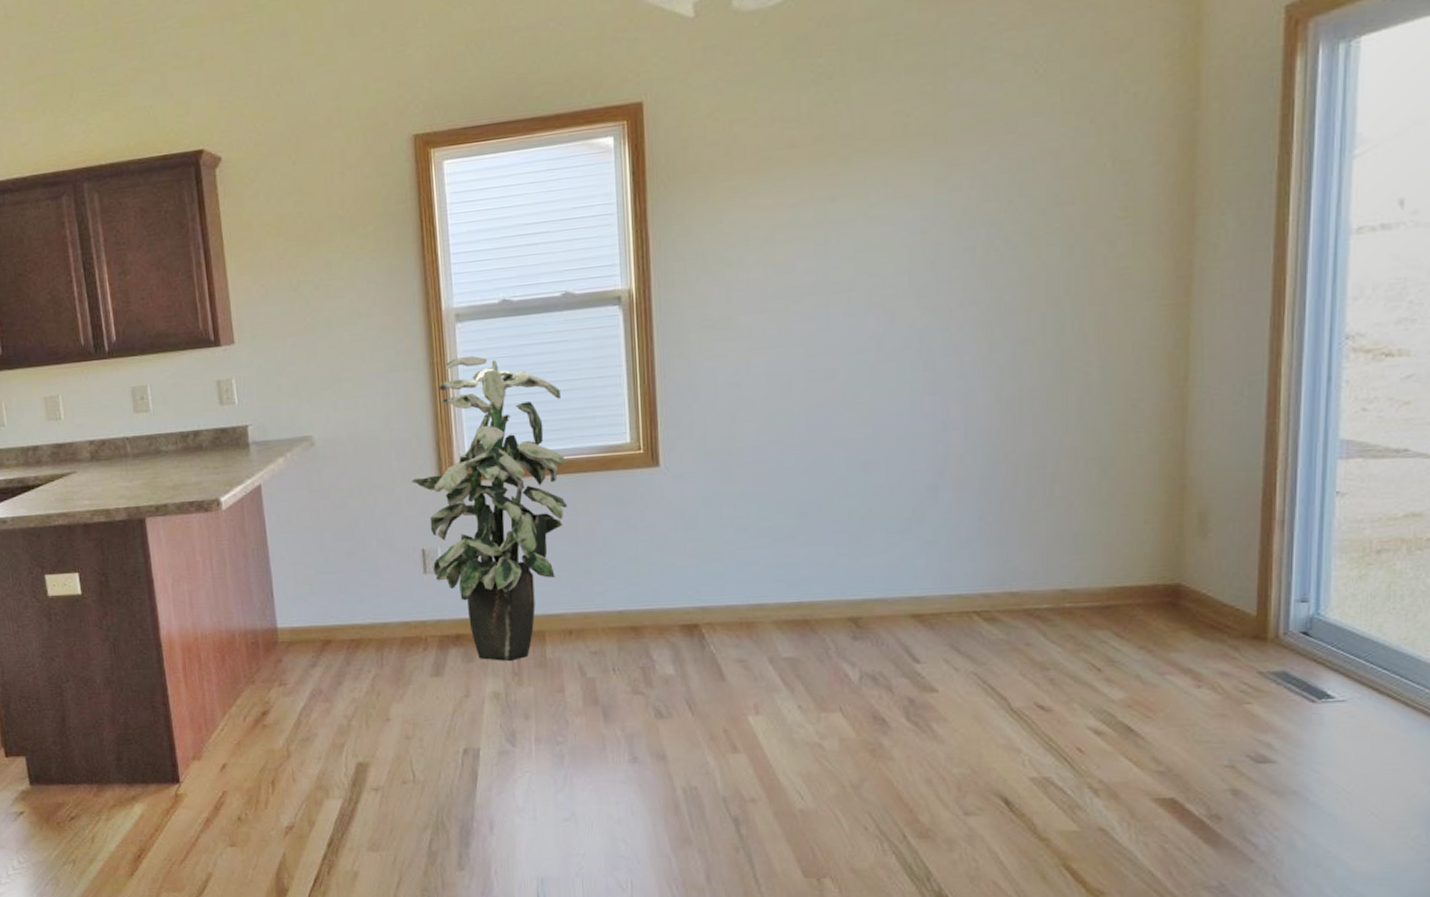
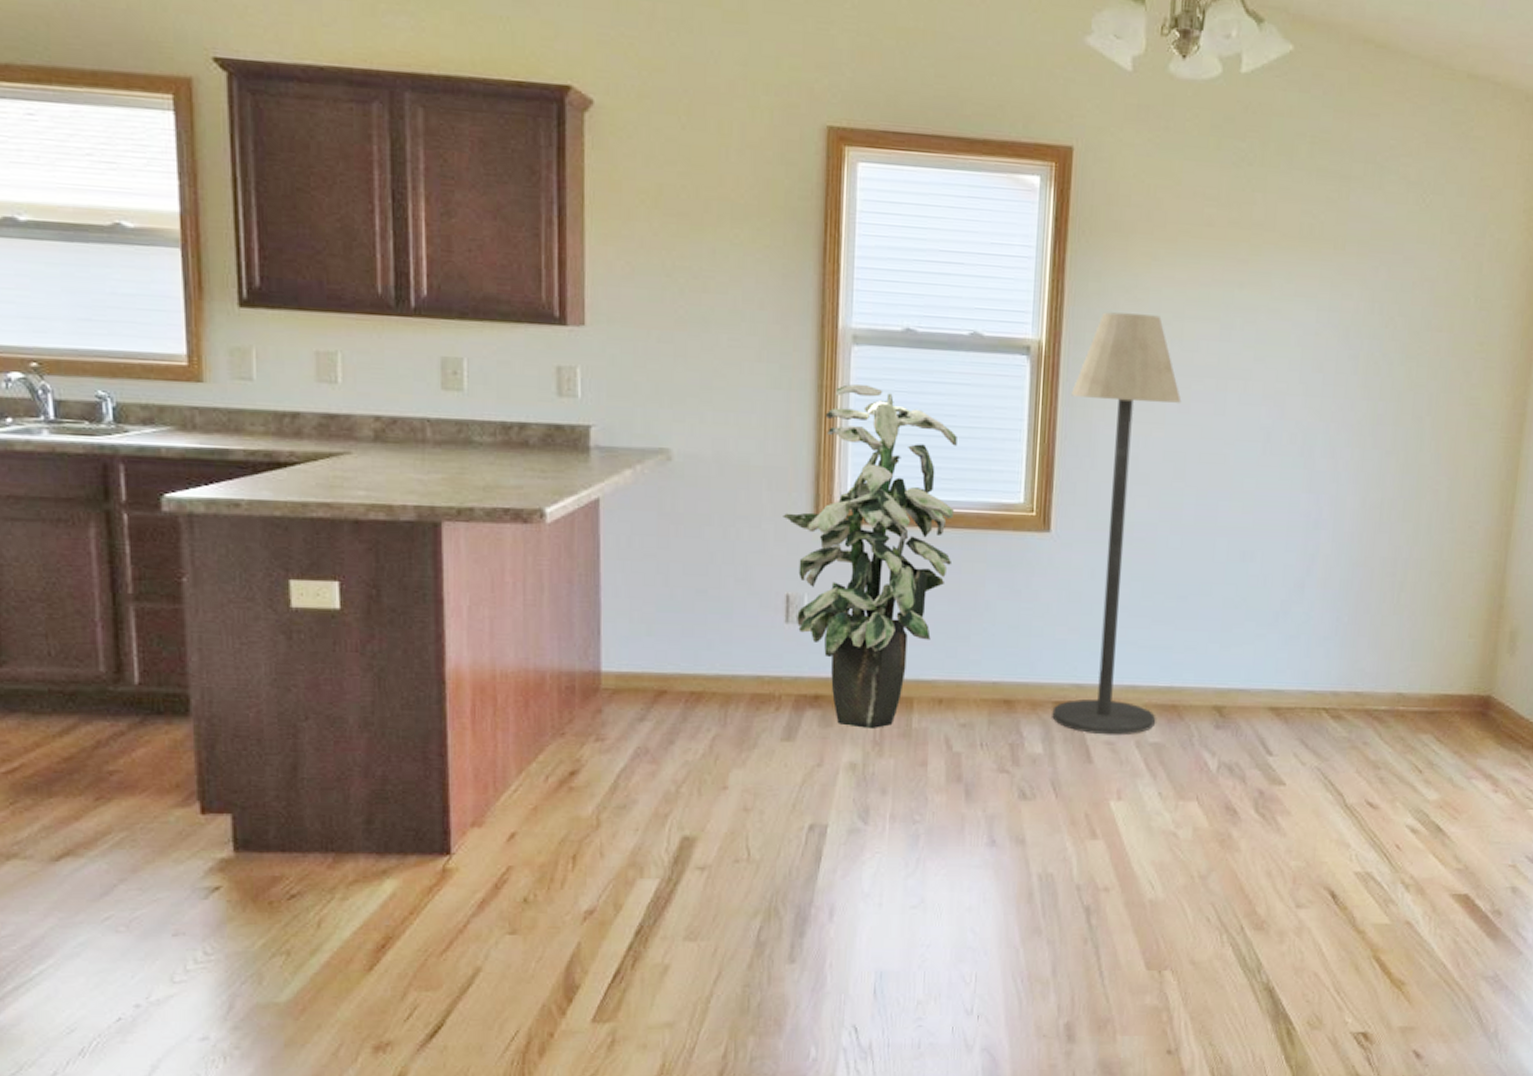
floor lamp: none [666,245,786,653] -> present [1052,312,1182,735]

